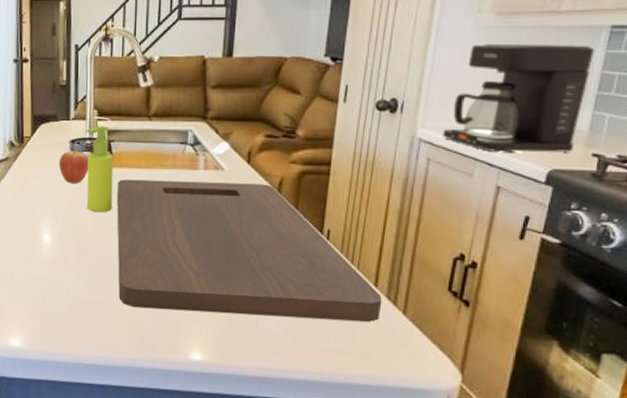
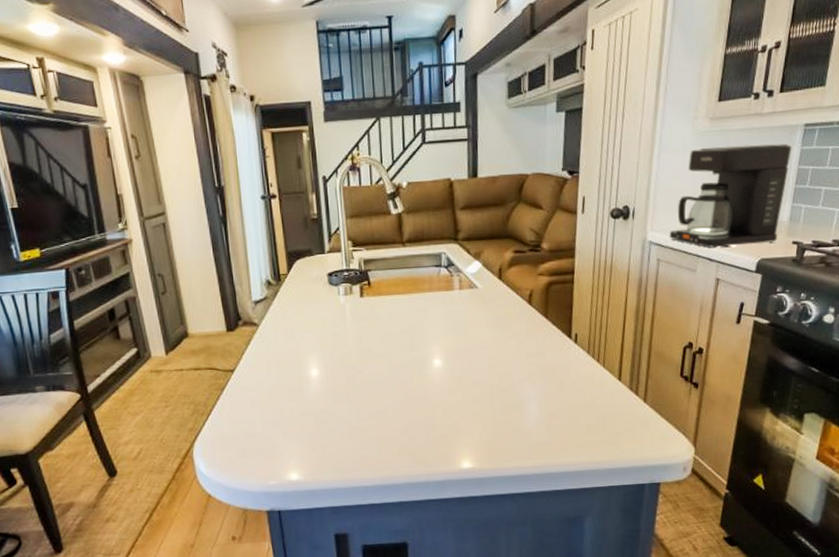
fruit: present [58,149,89,183] -> none [318,282,349,316]
soap dispenser: present [86,125,114,213] -> none [342,256,375,342]
cutting board: present [117,179,382,322] -> none [378,297,626,428]

